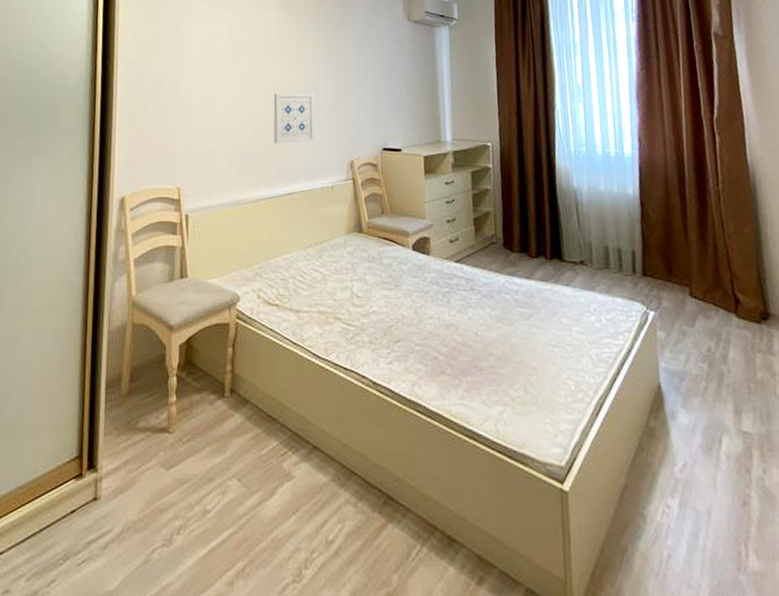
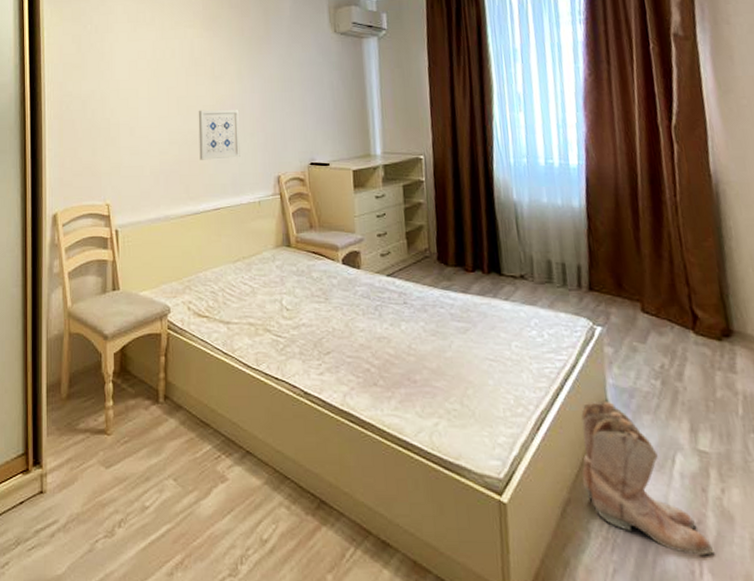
boots: none [636,384,758,537] -> present [581,400,714,556]

